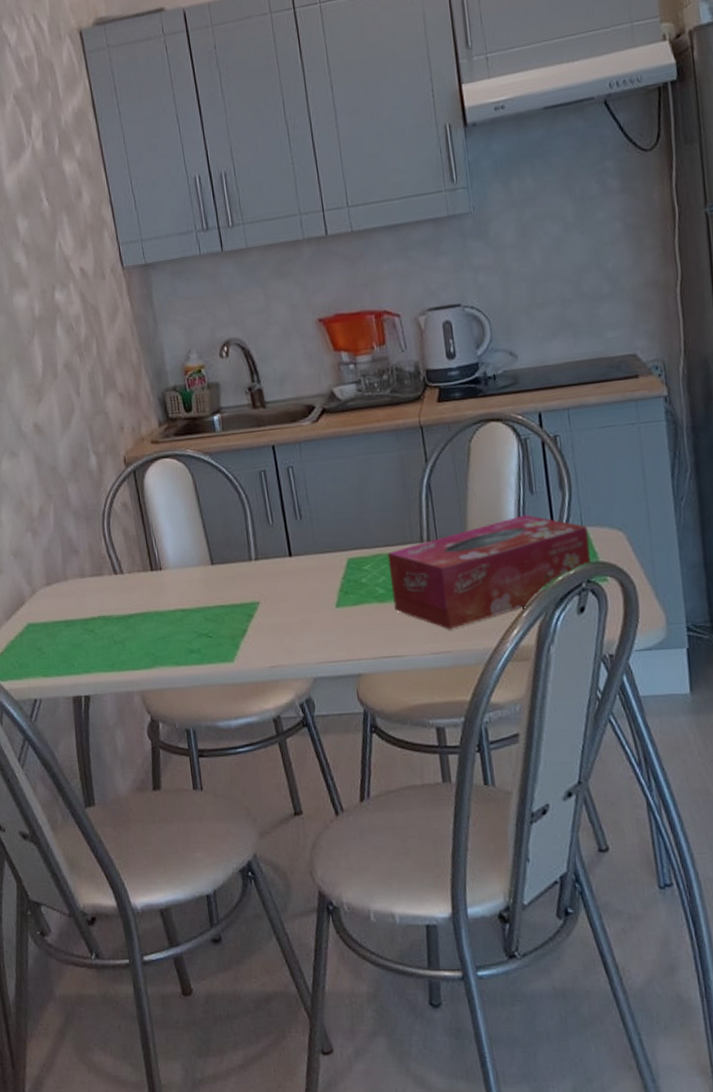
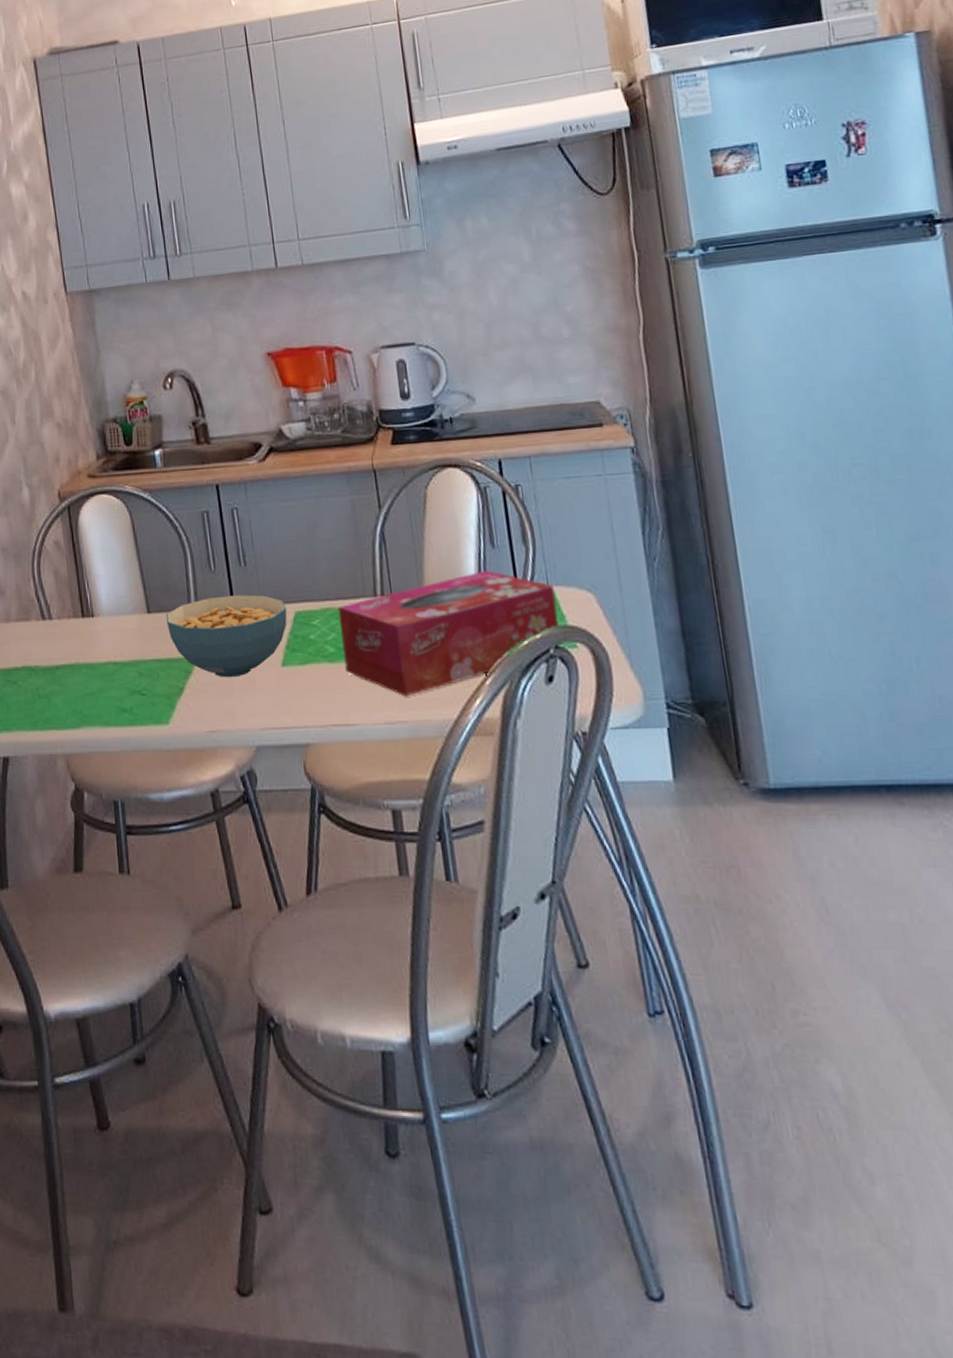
cereal bowl: none [228,545,341,620] -> present [165,594,288,678]

